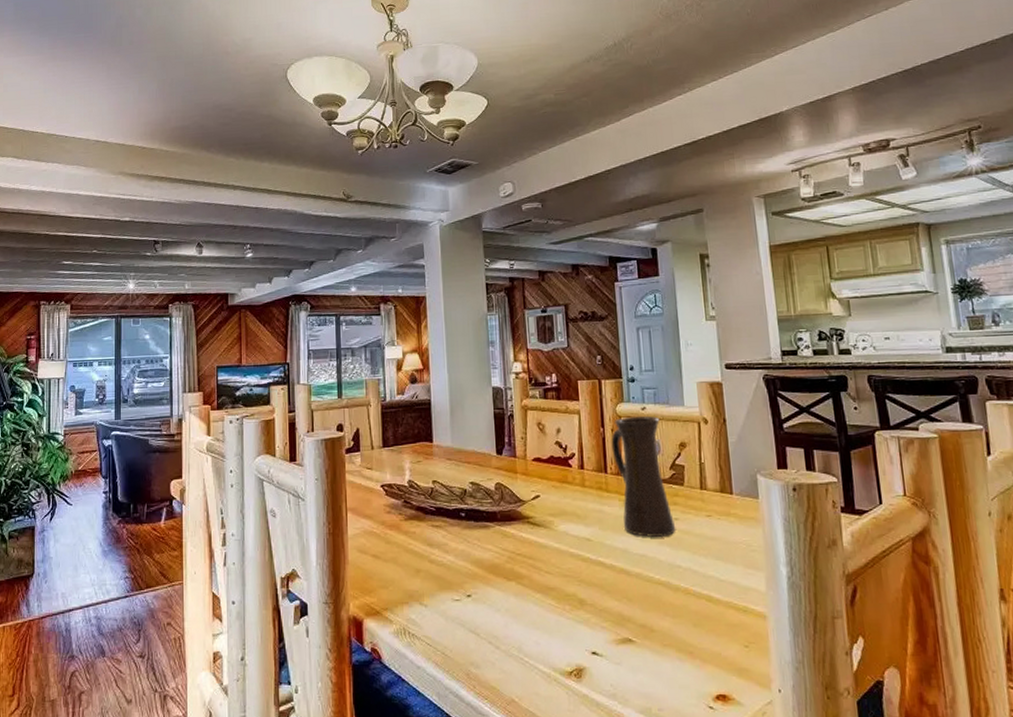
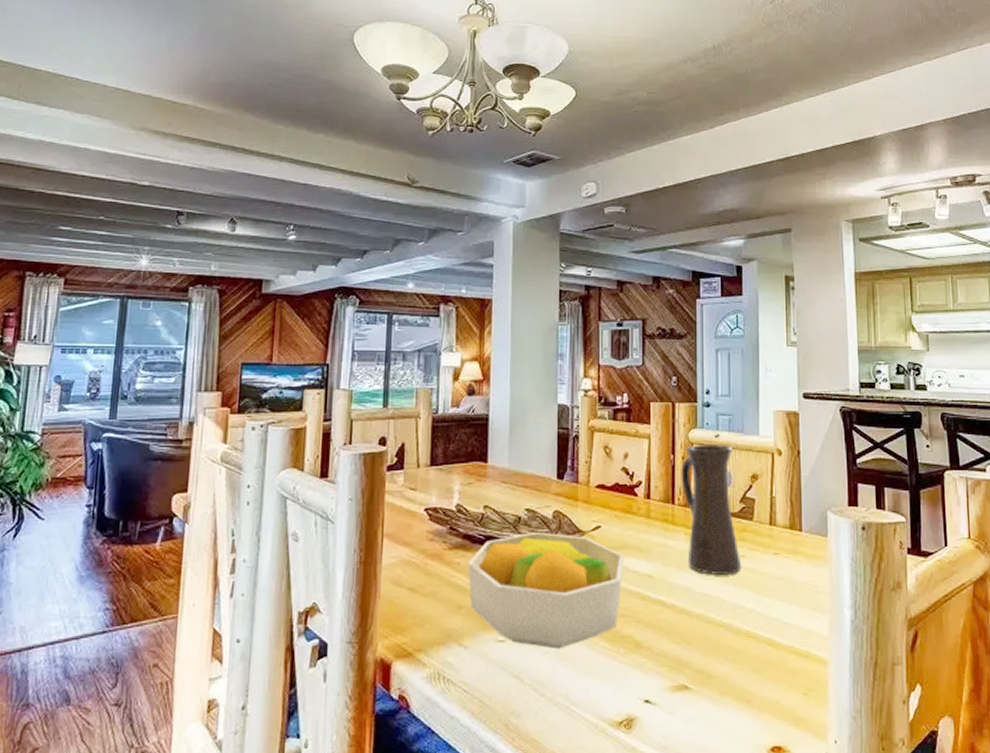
fruit bowl: none [422,502,564,607] -> present [468,531,625,649]

